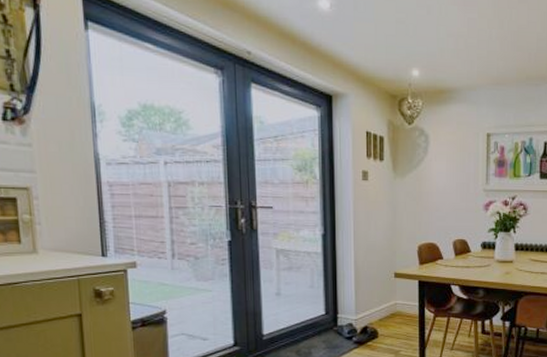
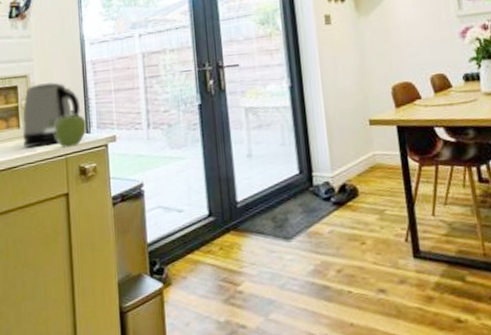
kettle: none [24,198,96,265] -> present [22,81,81,148]
fruit: none [64,230,103,269] -> present [55,109,87,148]

